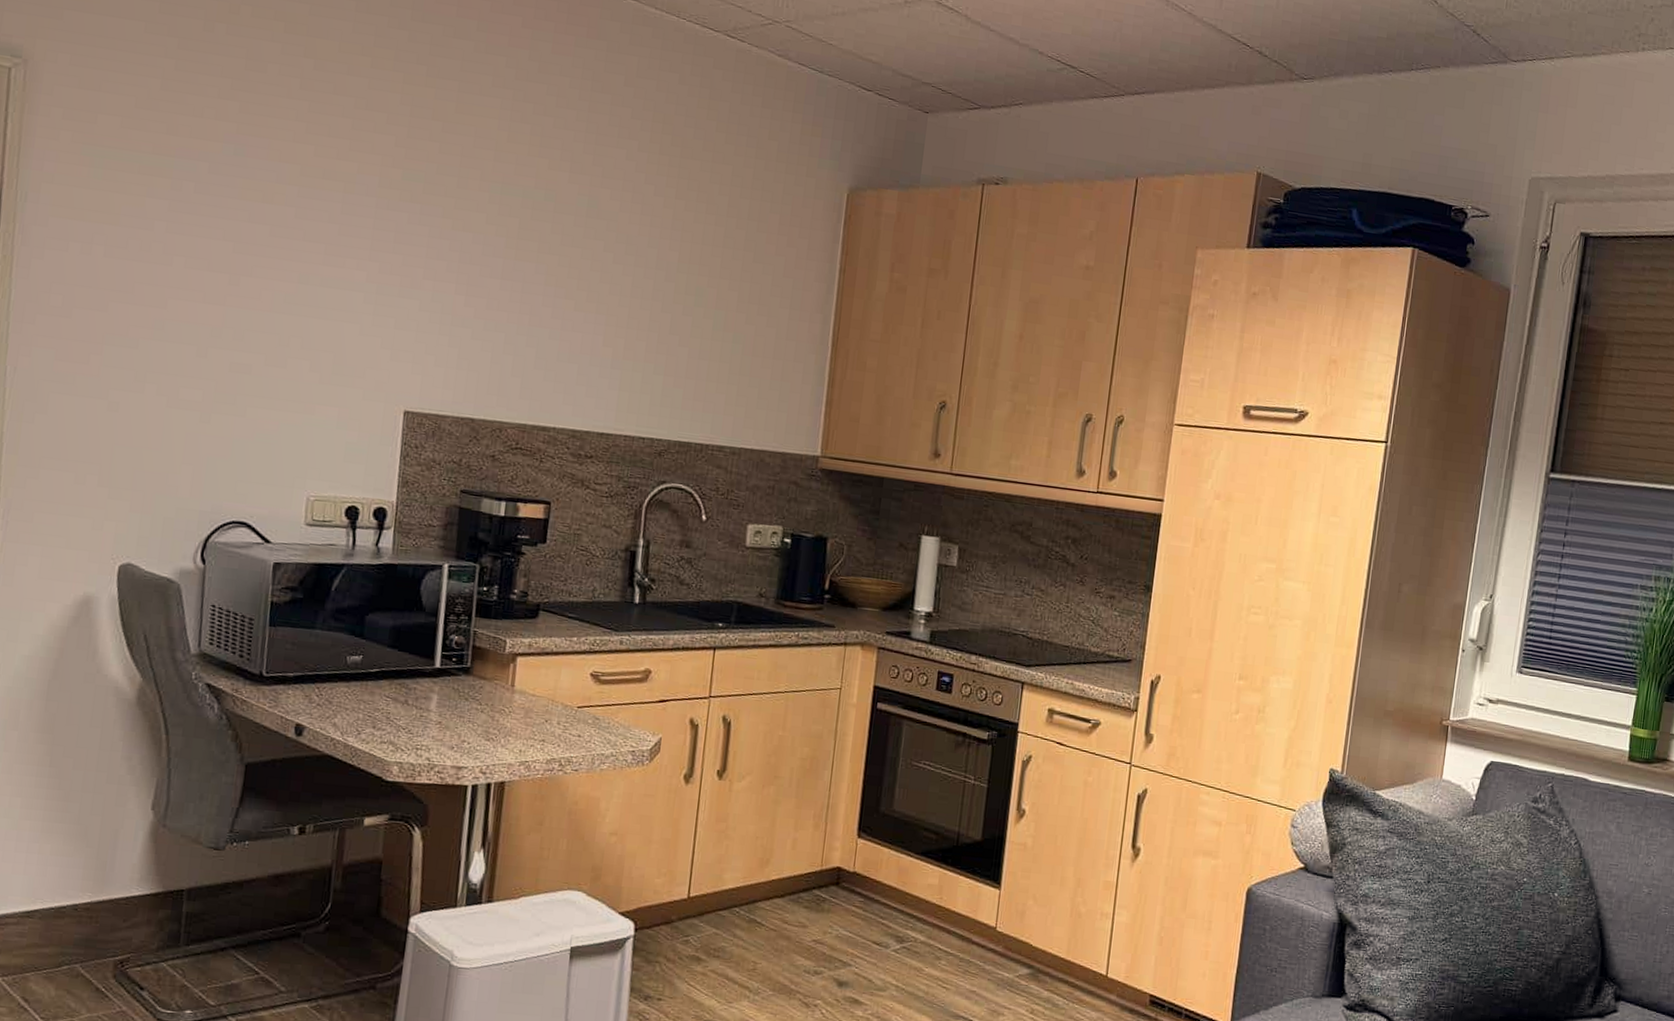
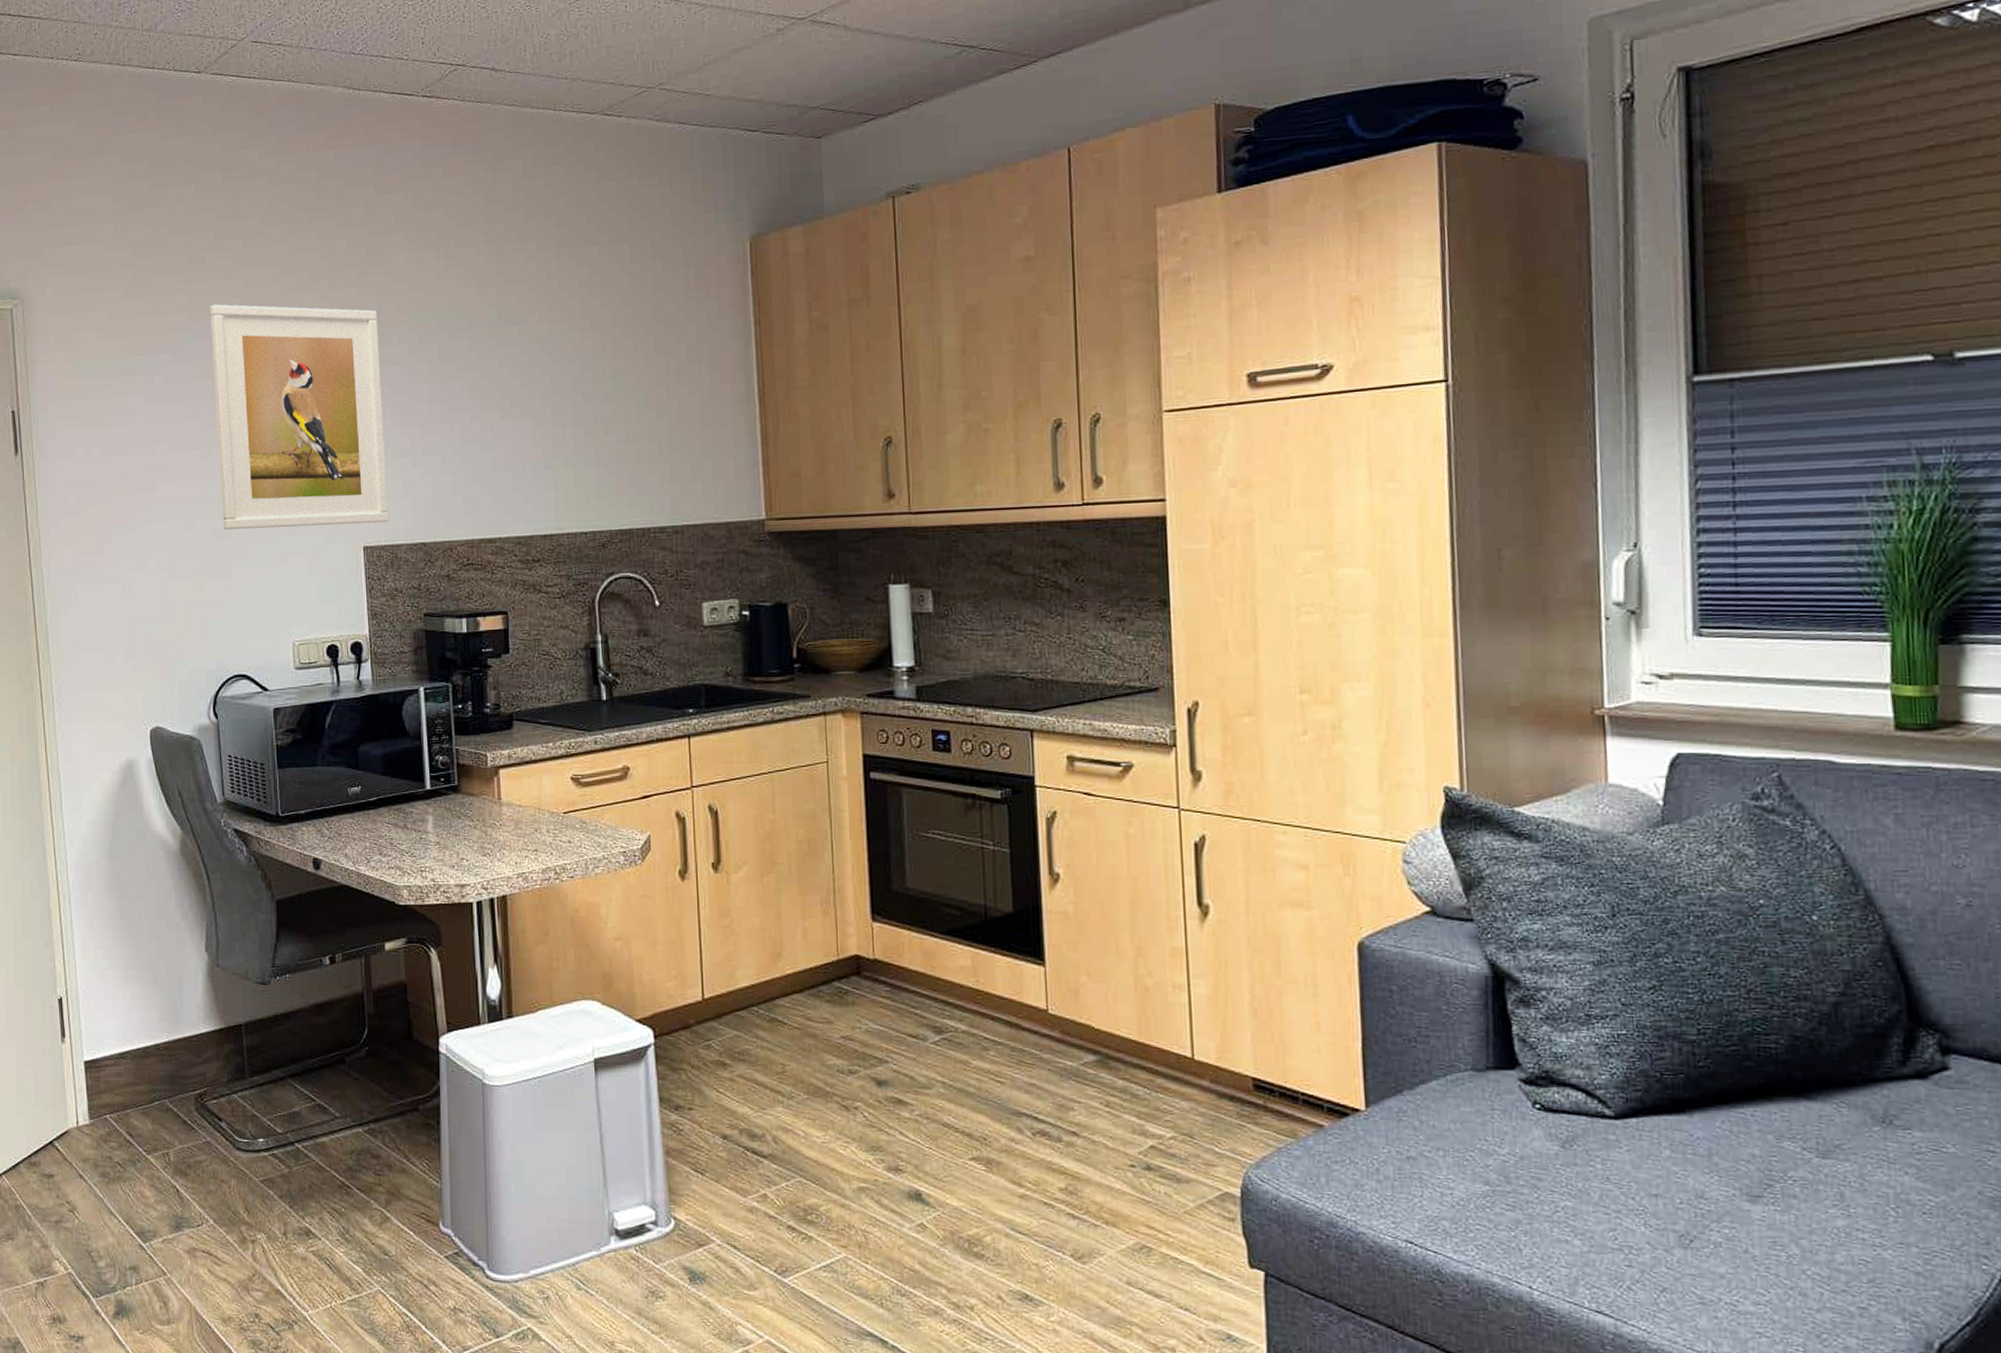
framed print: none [243,121,457,391] -> present [210,304,389,530]

